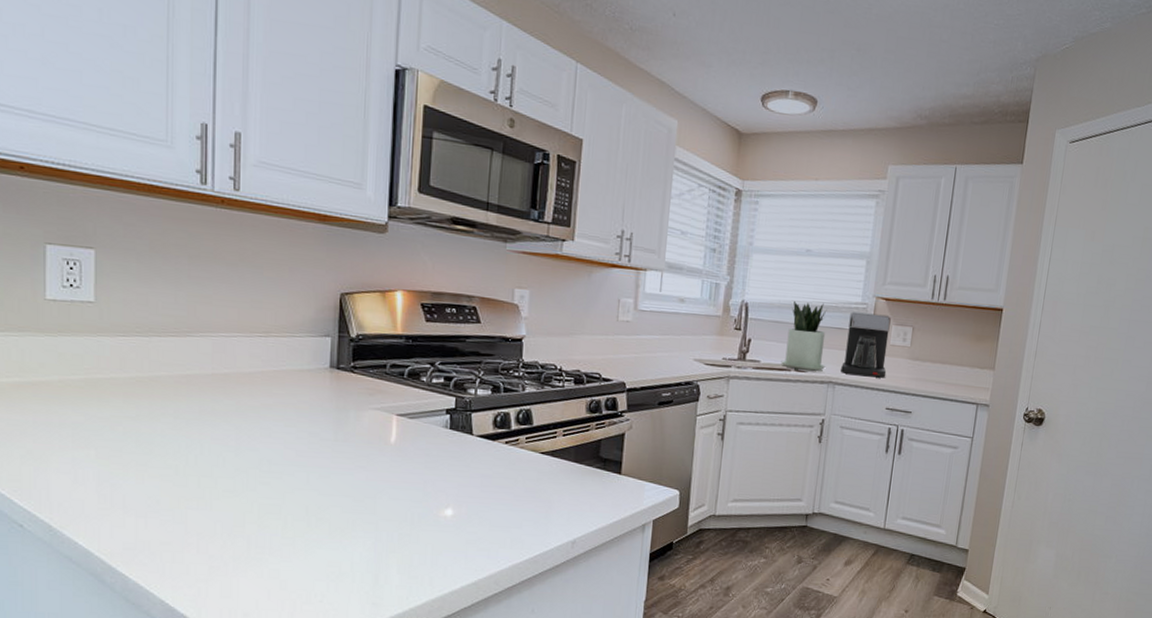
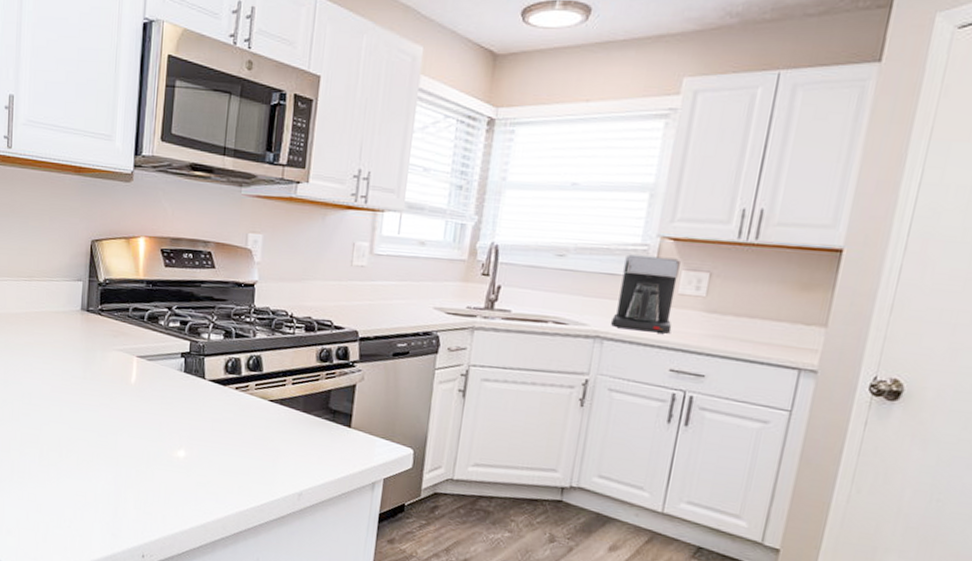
planter: present [781,300,827,371] -> none [536,242,596,323]

